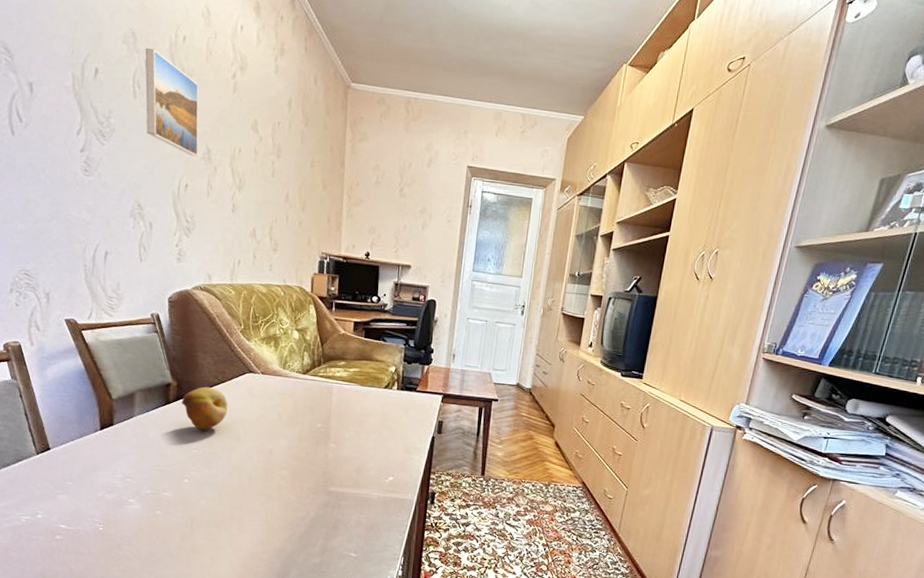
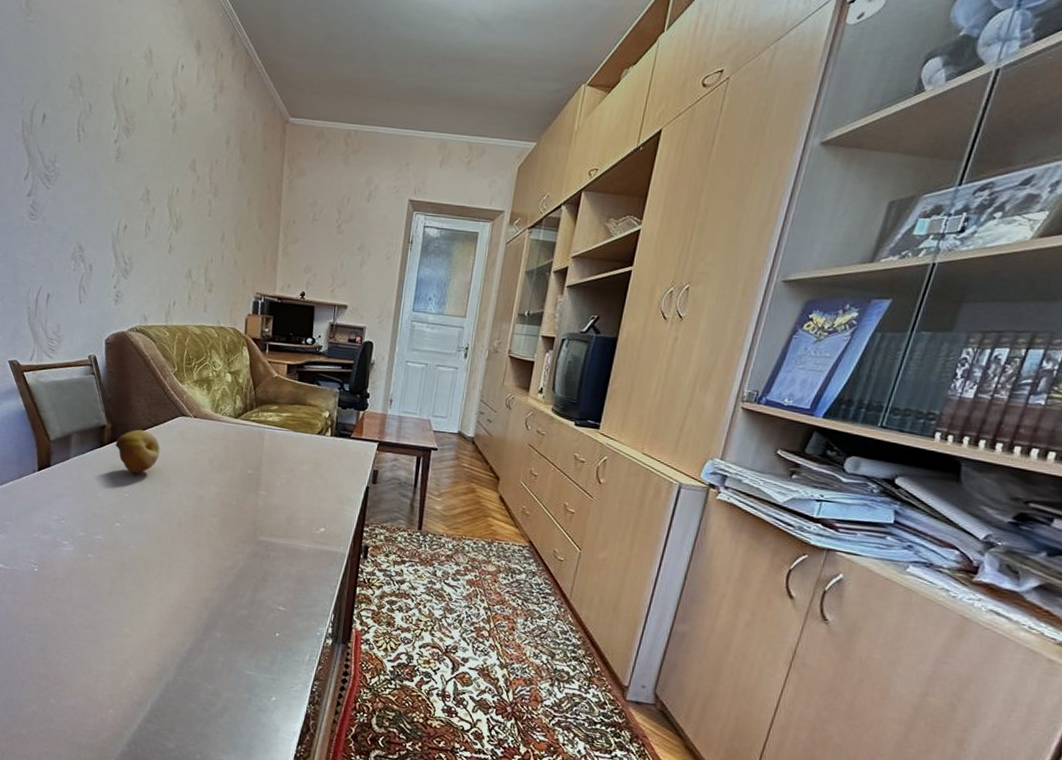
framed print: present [145,48,199,156] -> none [89,92,140,198]

